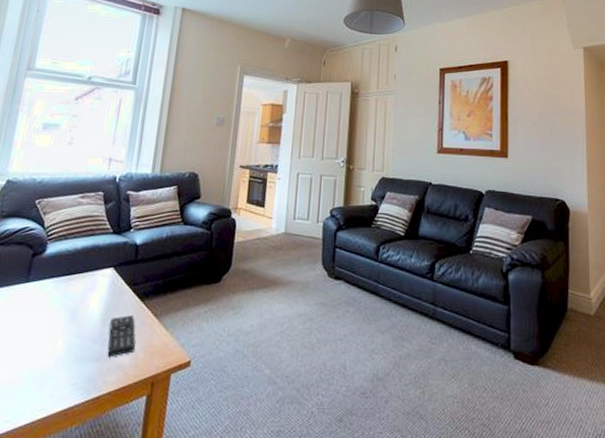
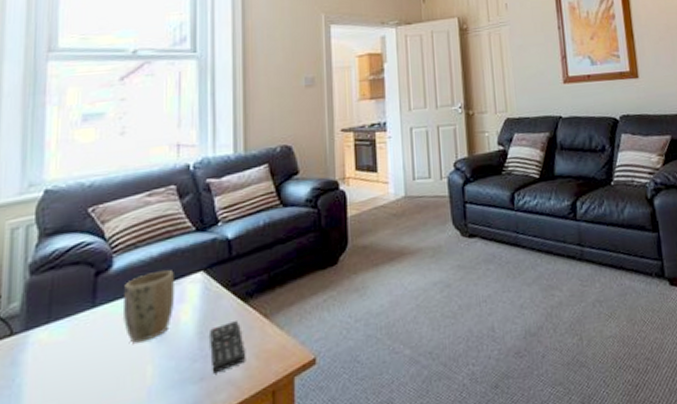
plant pot: none [46,262,91,318] -> present [122,270,175,343]

